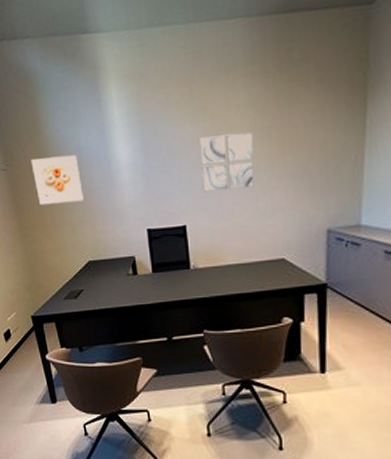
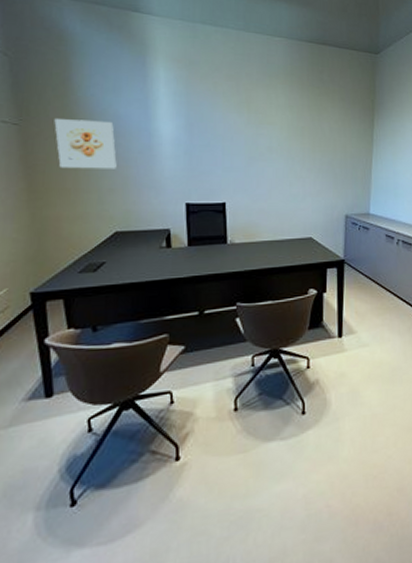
wall art: present [200,132,255,193] -> none [243,127,290,176]

